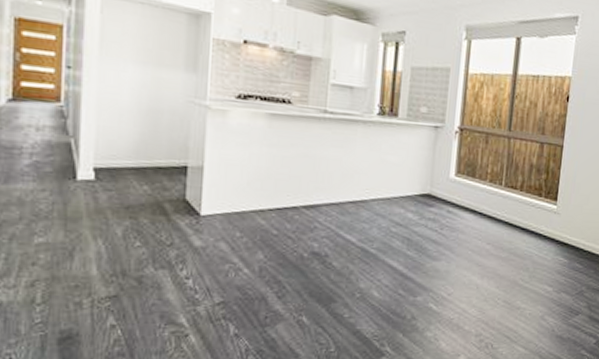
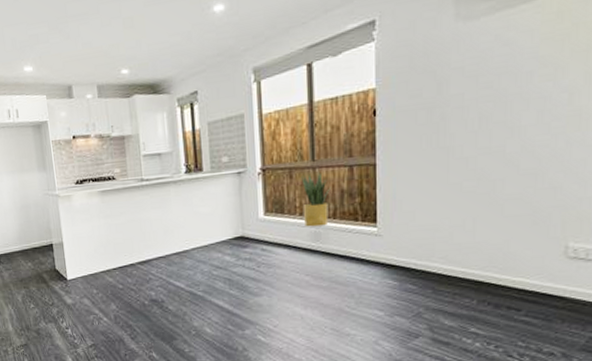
planter: none [492,142,522,197] -> present [301,171,331,227]

